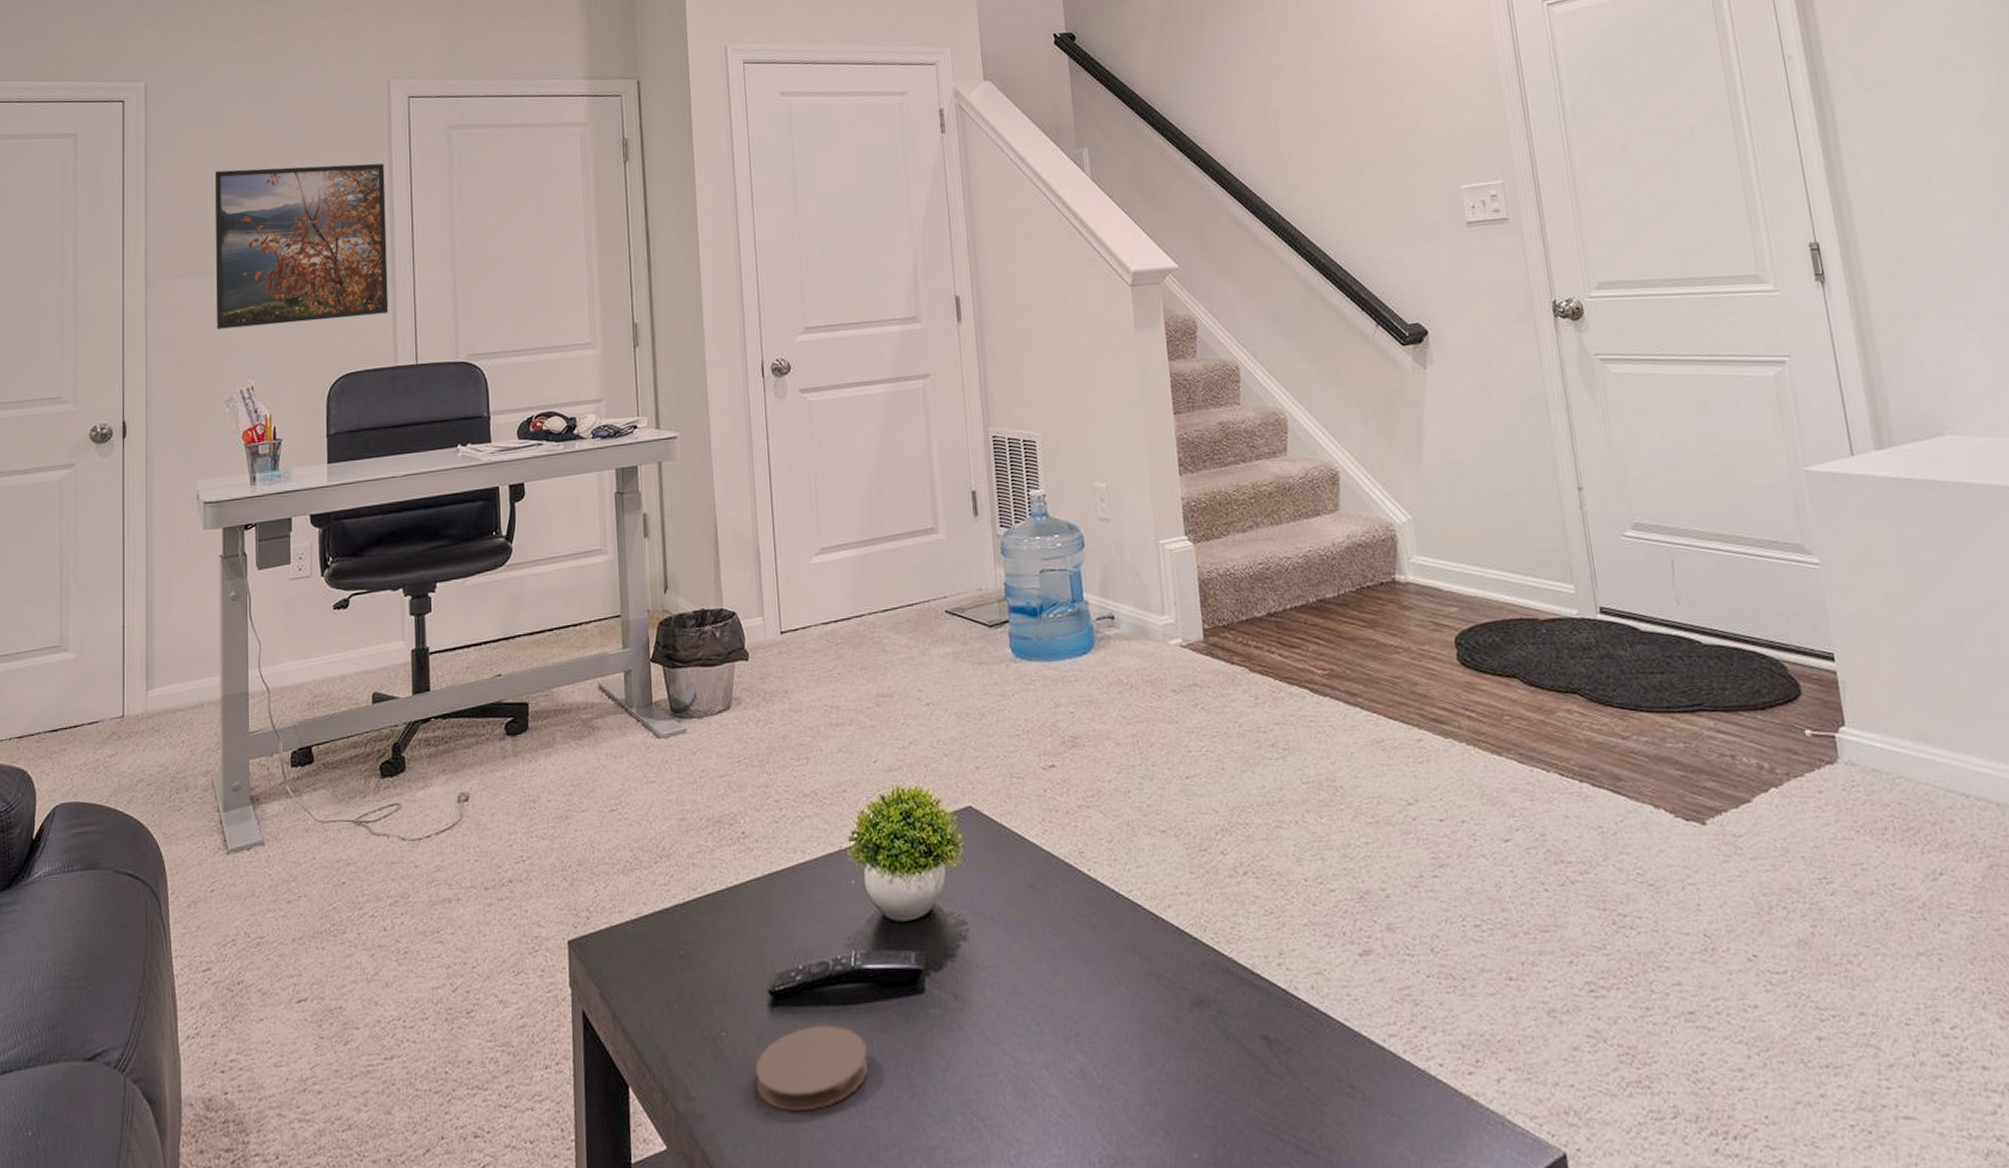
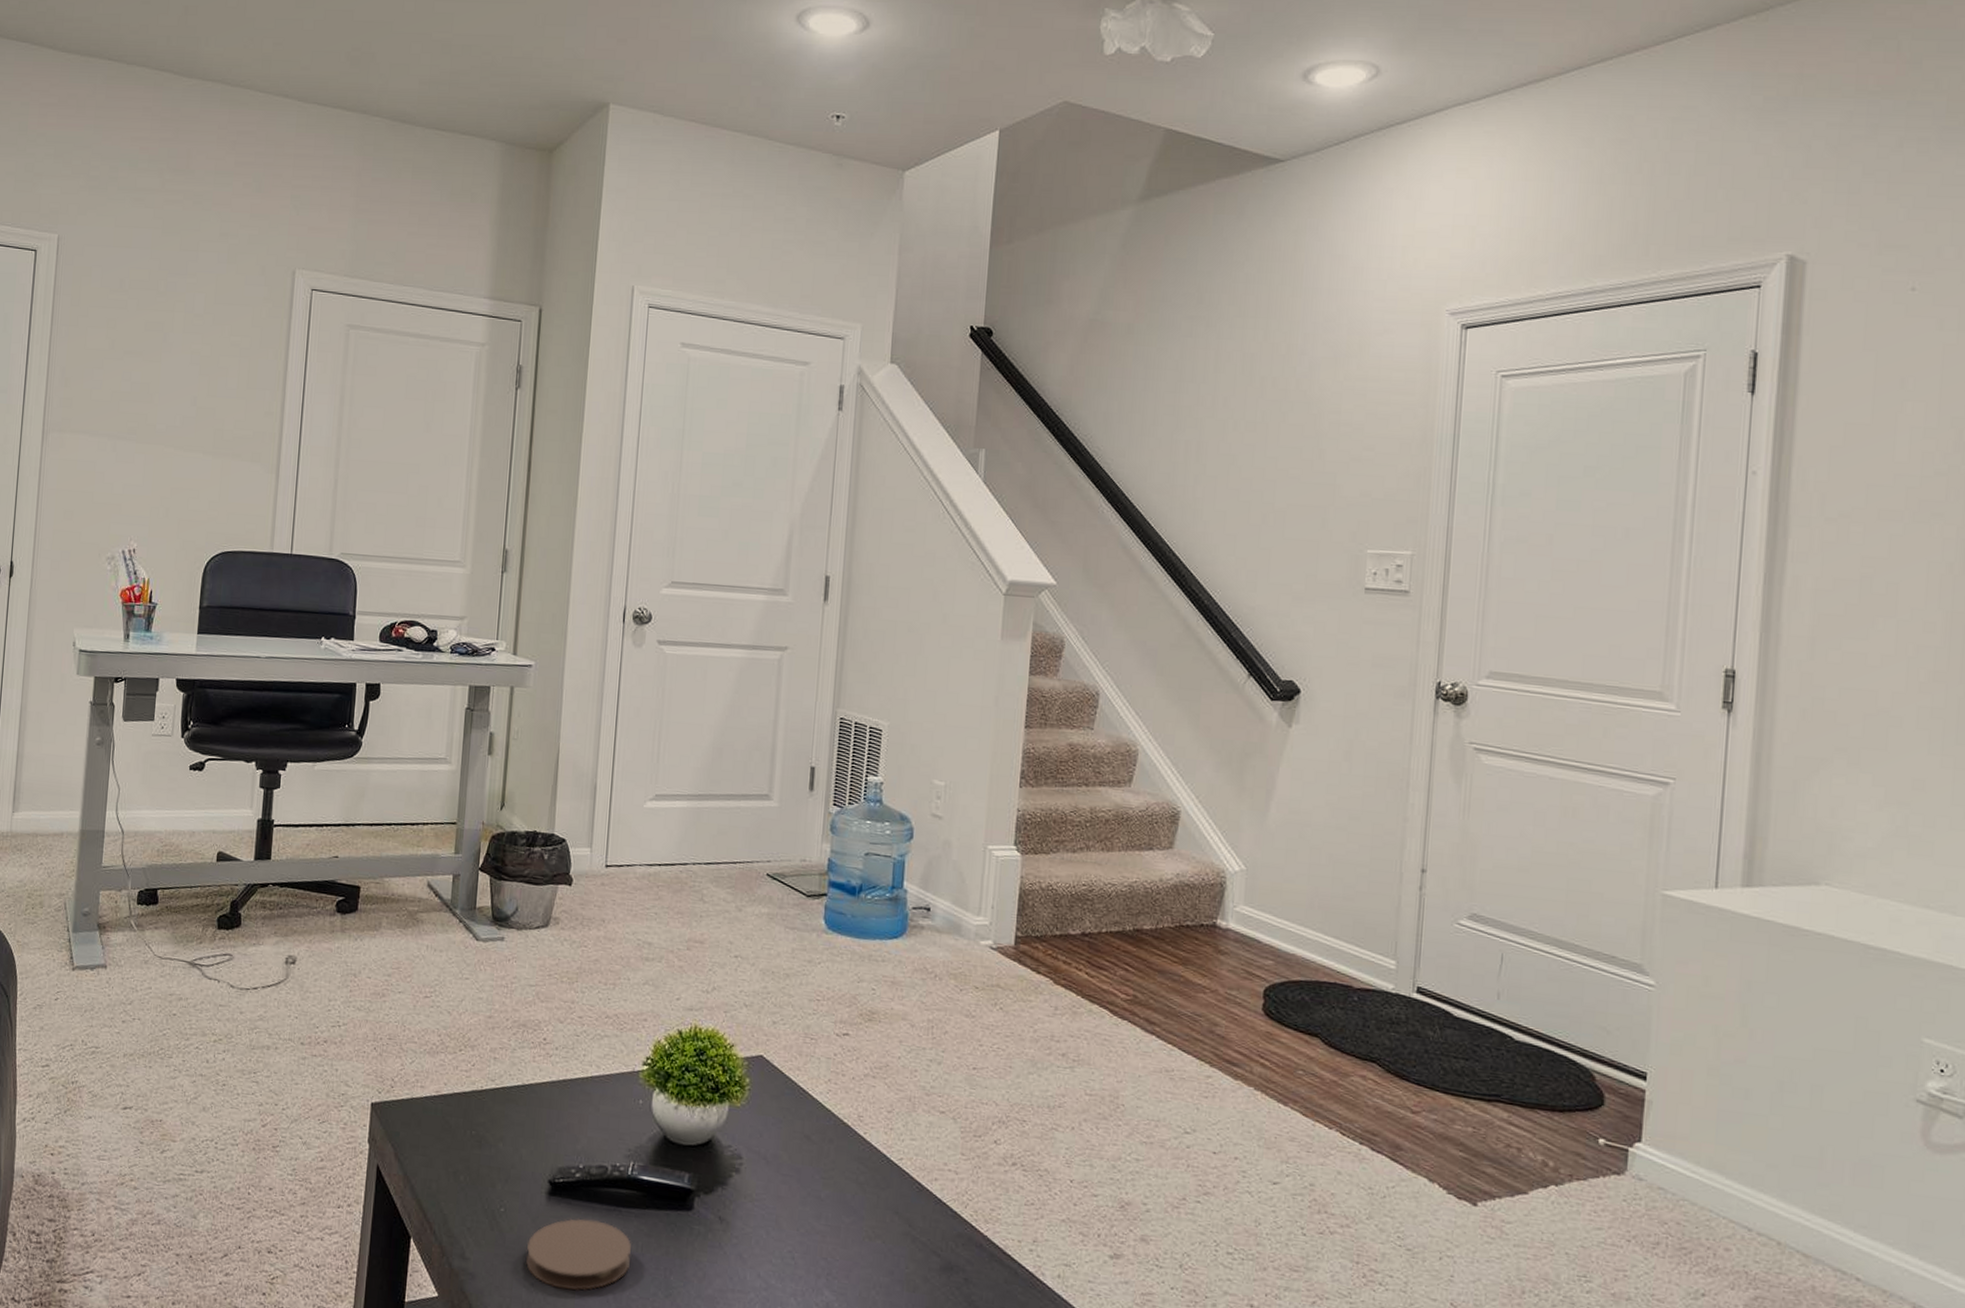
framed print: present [215,163,389,329] -> none [105,335,281,500]

